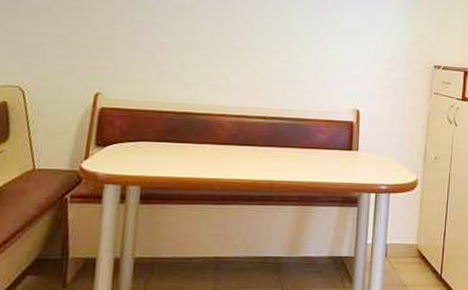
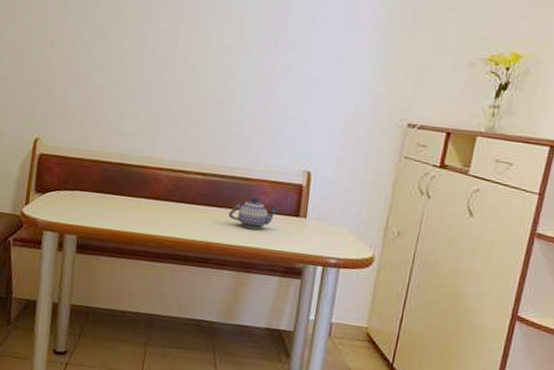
teapot: none [289,135,334,165] -> present [228,197,279,229]

